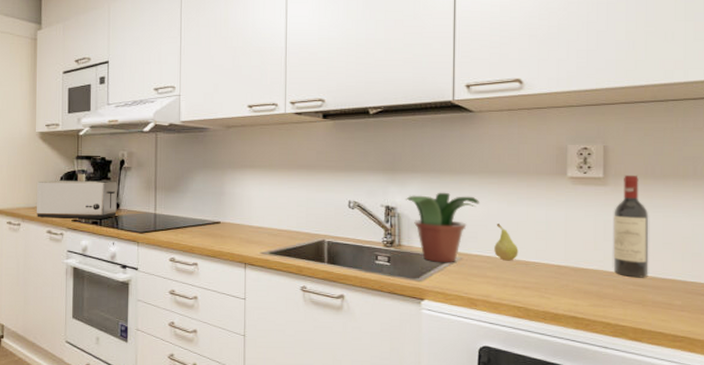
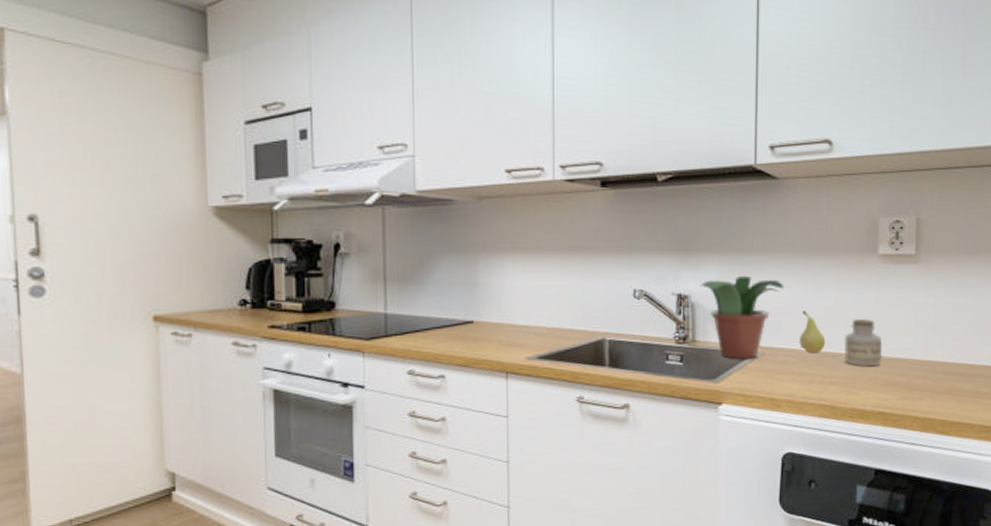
toaster: present [36,180,117,220] -> none [213,271,332,325]
jar: none [535,232,572,275] -> present [843,318,882,367]
wine bottle: present [613,176,649,278] -> none [923,252,960,366]

